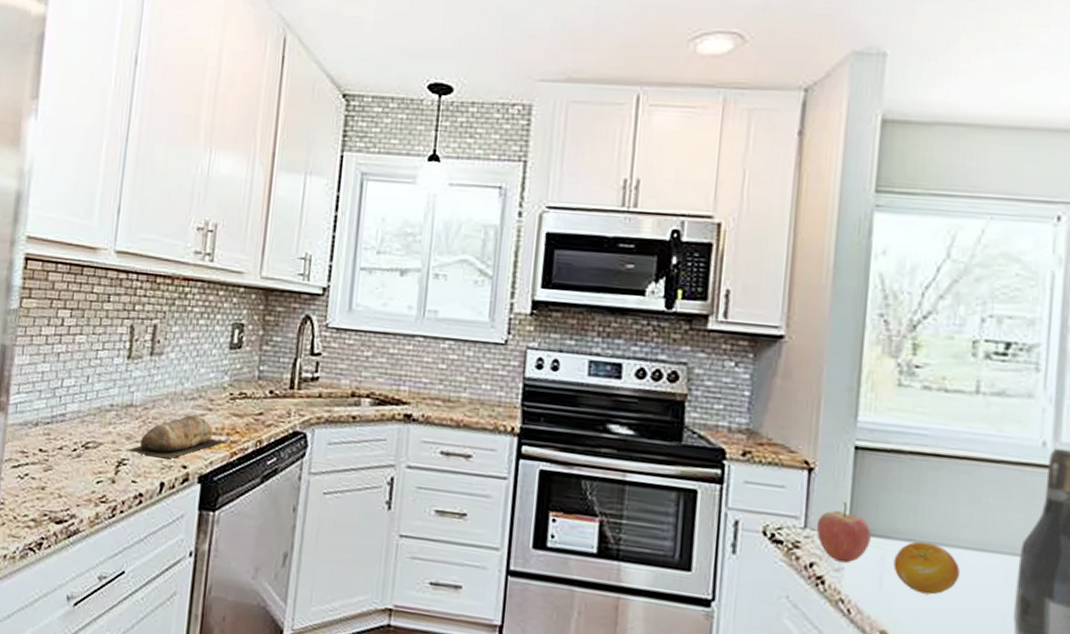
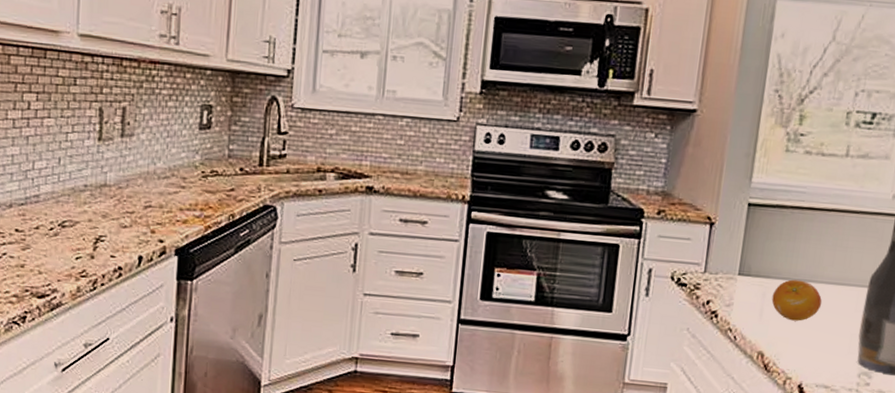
bread loaf: present [127,415,223,458] -> none [104,193,197,234]
fruit: present [816,502,871,563] -> none [713,250,757,300]

